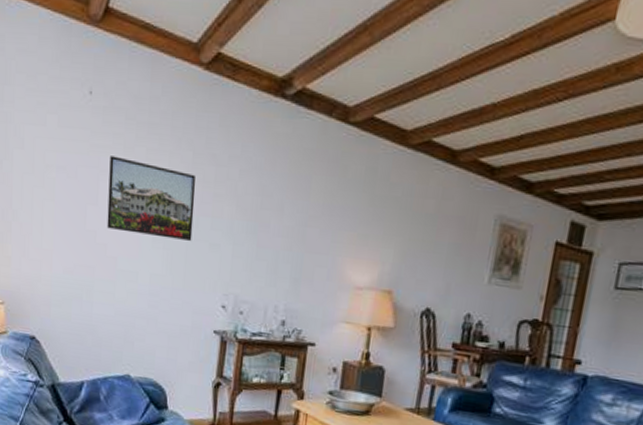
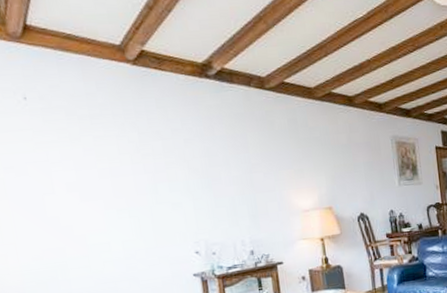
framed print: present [107,156,196,241] -> none [58,148,155,212]

